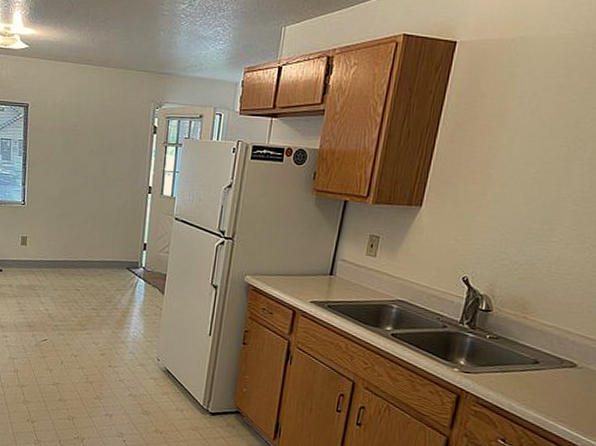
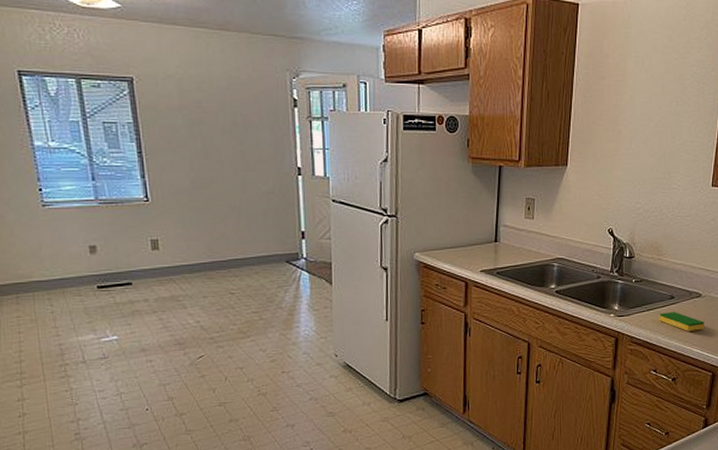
dish sponge: none [516,377,578,406] -> present [659,312,705,331]

